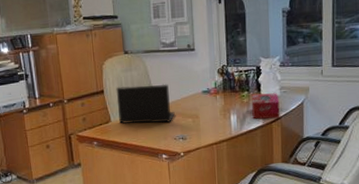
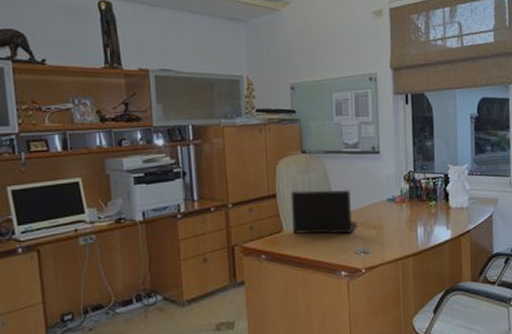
tissue box: present [252,93,280,119] -> none [439,203,469,232]

